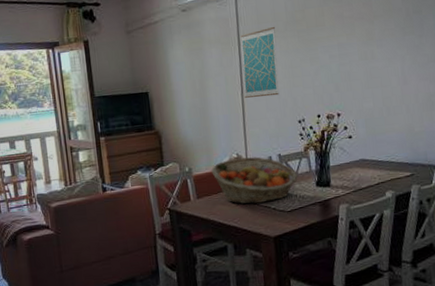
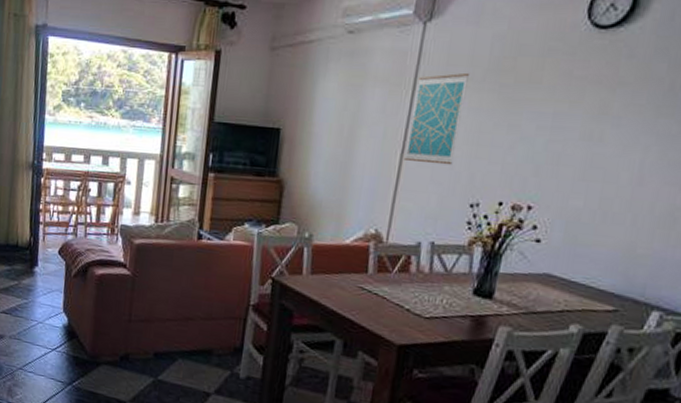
fruit basket: present [211,156,298,204] -> none [337,234,451,300]

